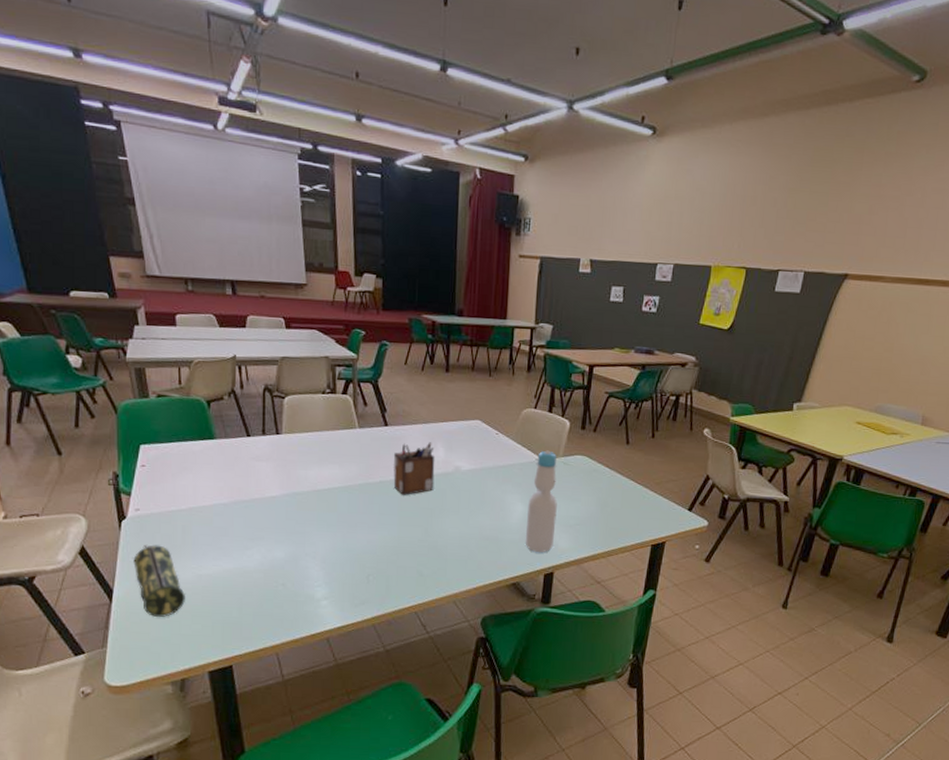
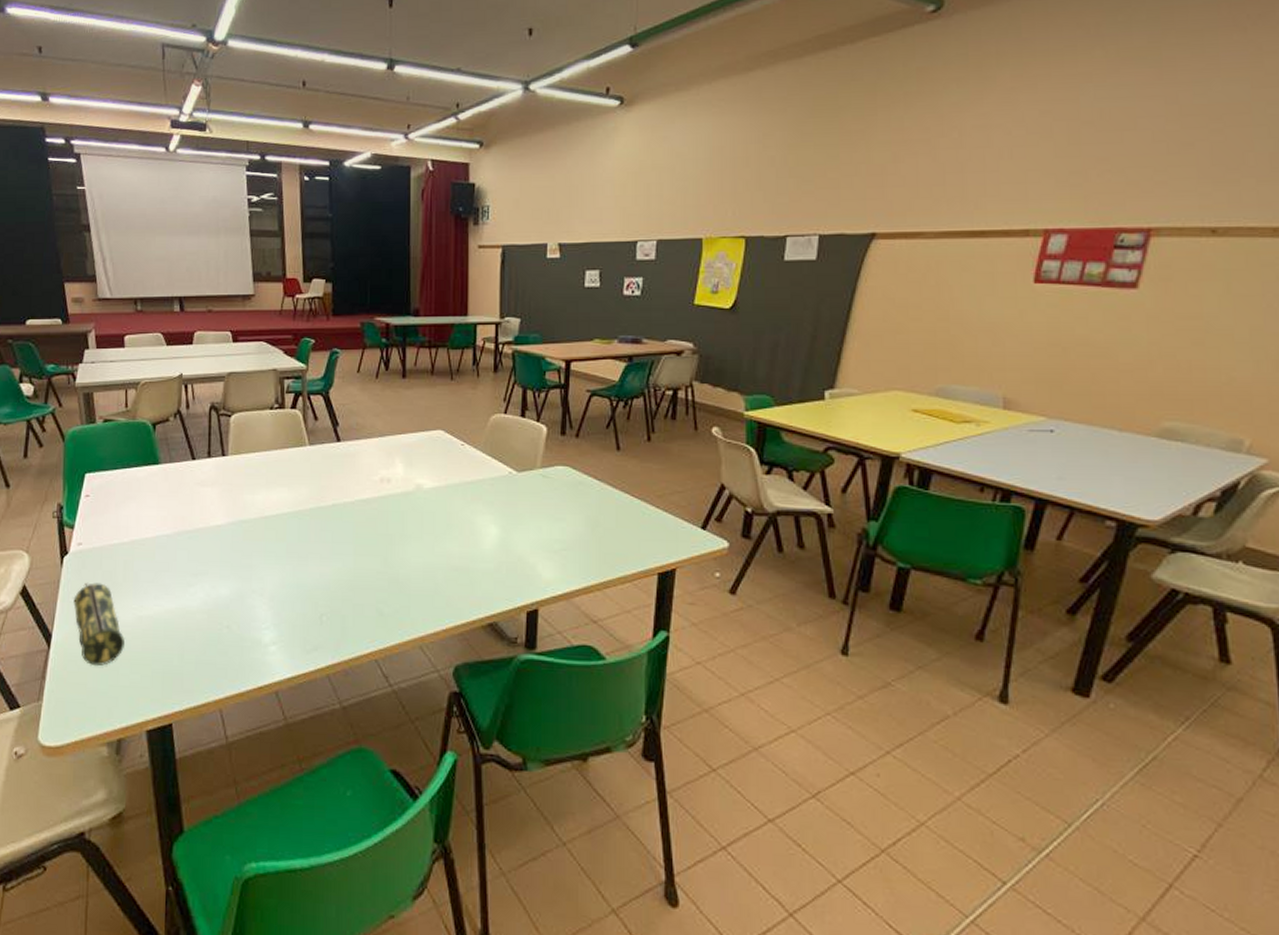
desk organizer: present [393,442,435,495] -> none [347,458,394,520]
bottle: present [525,450,557,552] -> none [501,461,537,585]

